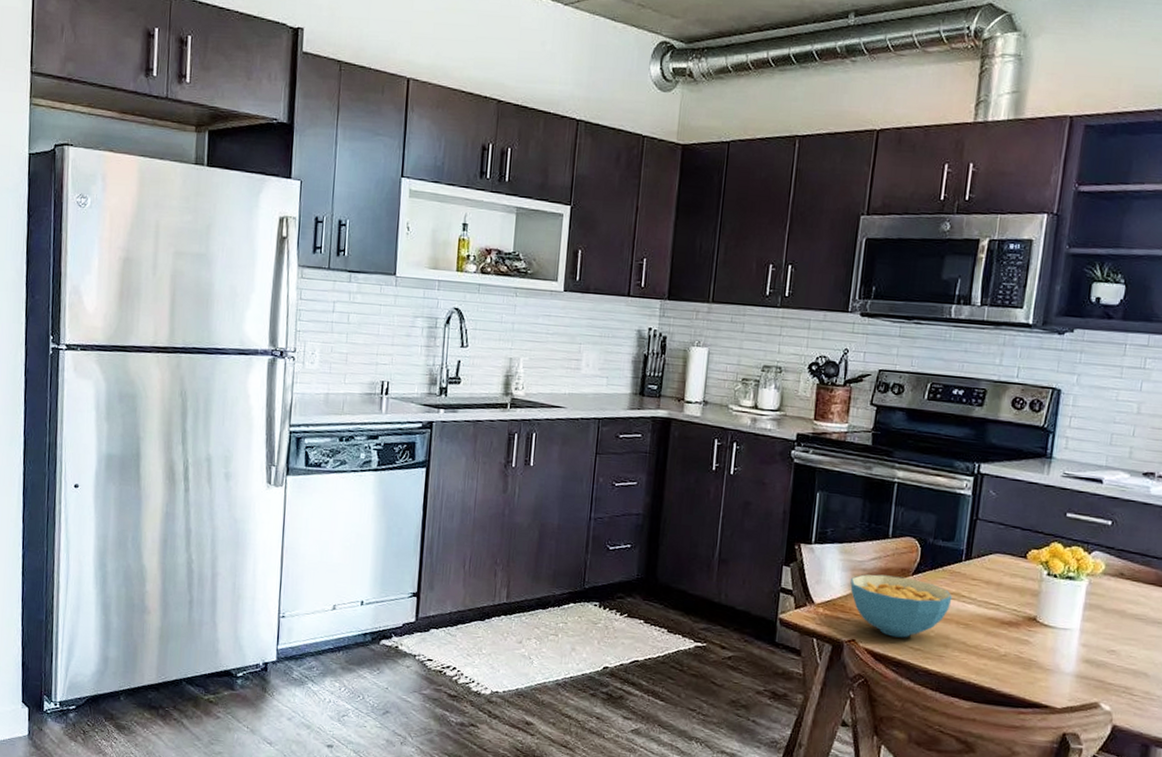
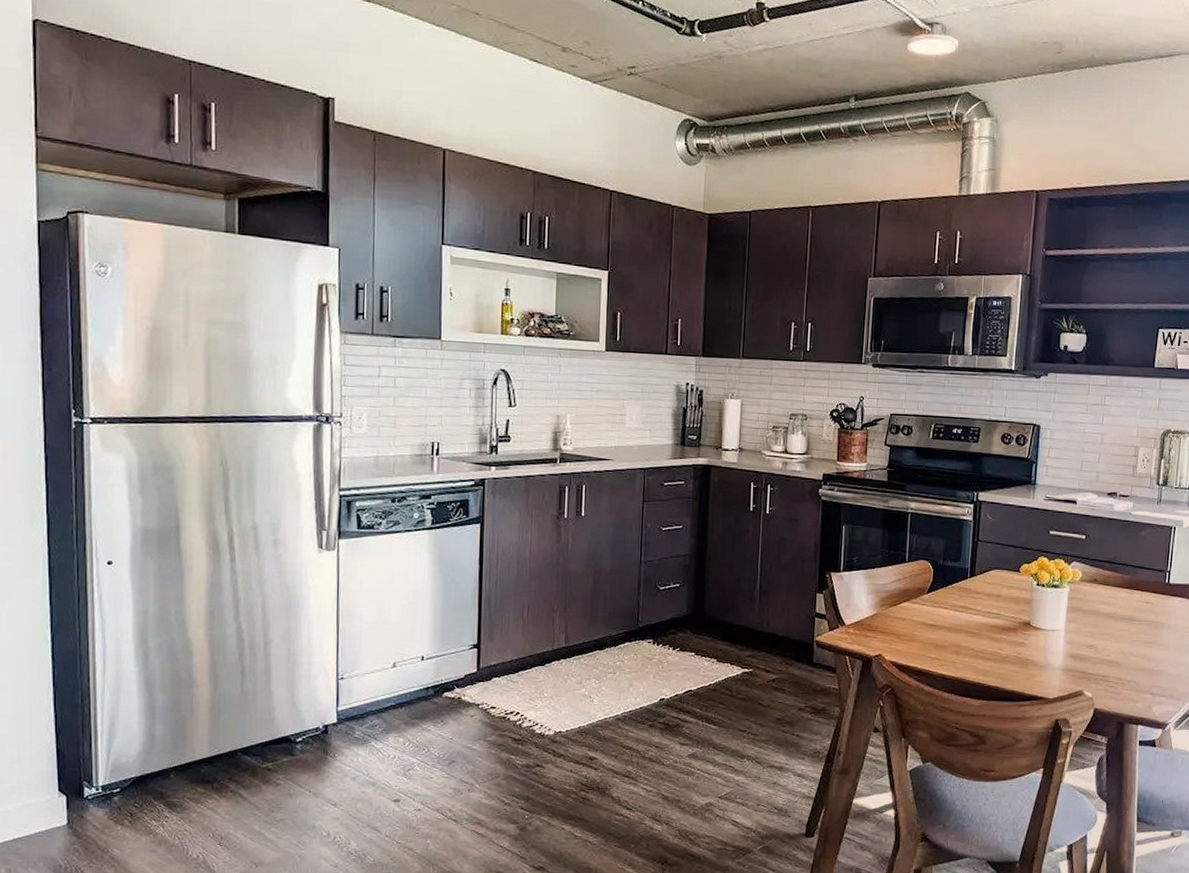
cereal bowl: present [850,574,952,638] -> none [875,595,961,649]

